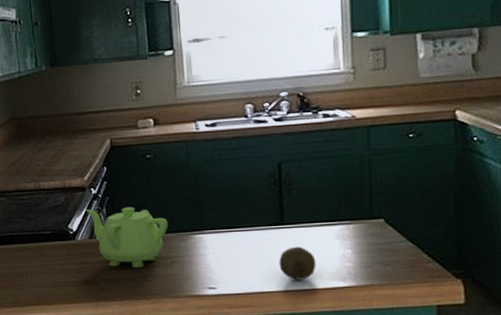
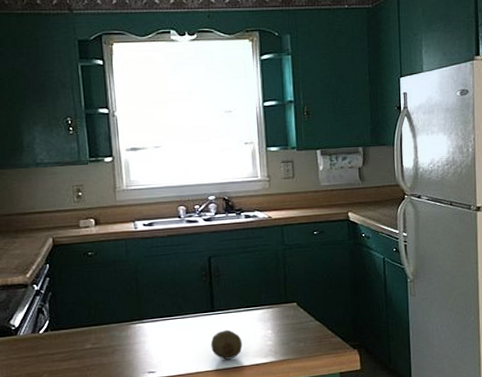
teapot: present [85,207,168,269] -> none [28,301,110,359]

